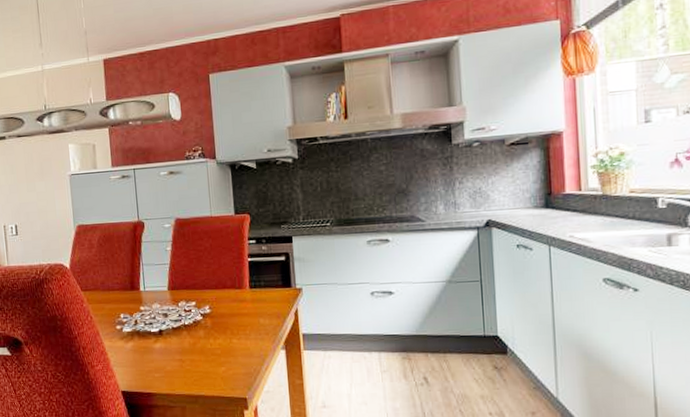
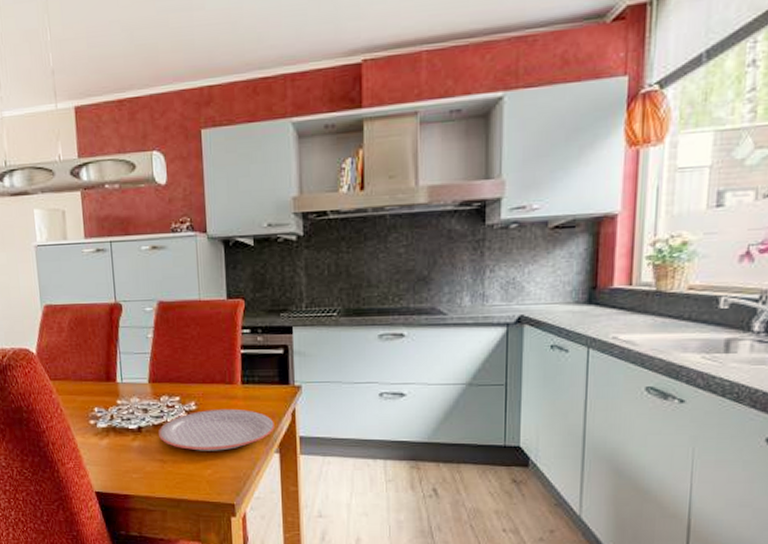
plate: none [178,310,280,350] -> present [159,408,274,451]

